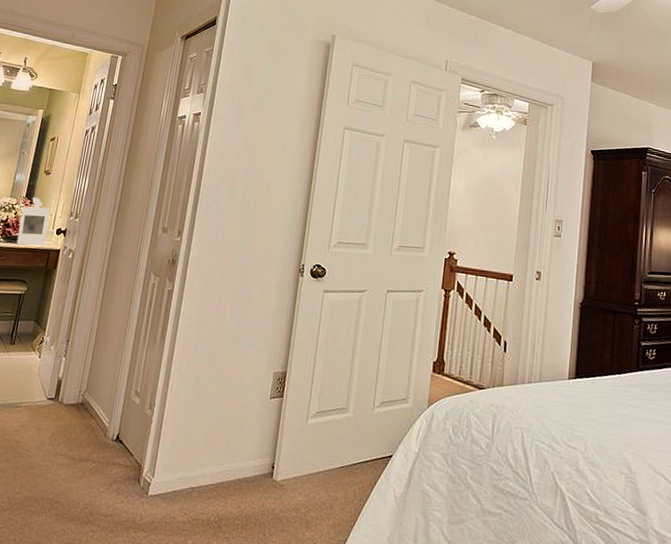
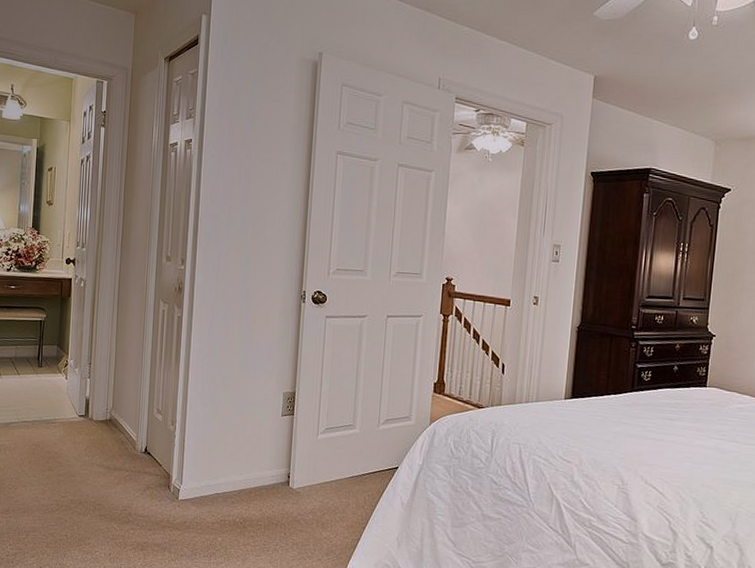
tissue box: present [16,197,50,246] -> none [29,228,58,275]

